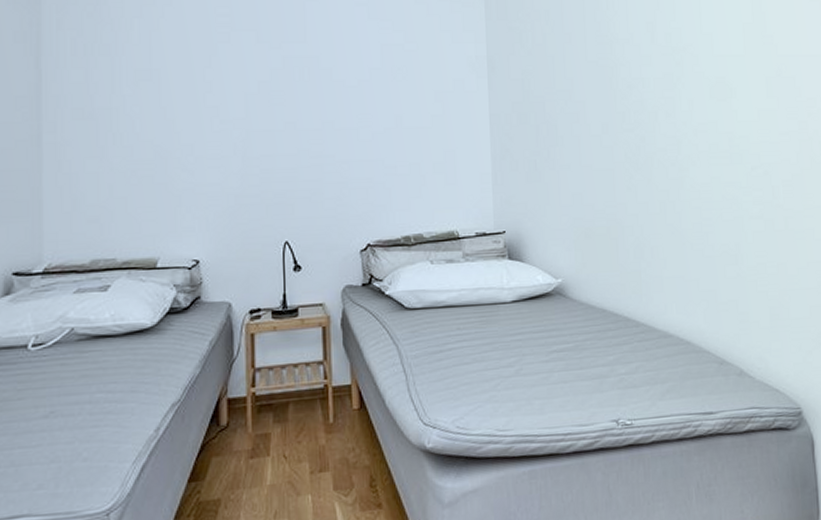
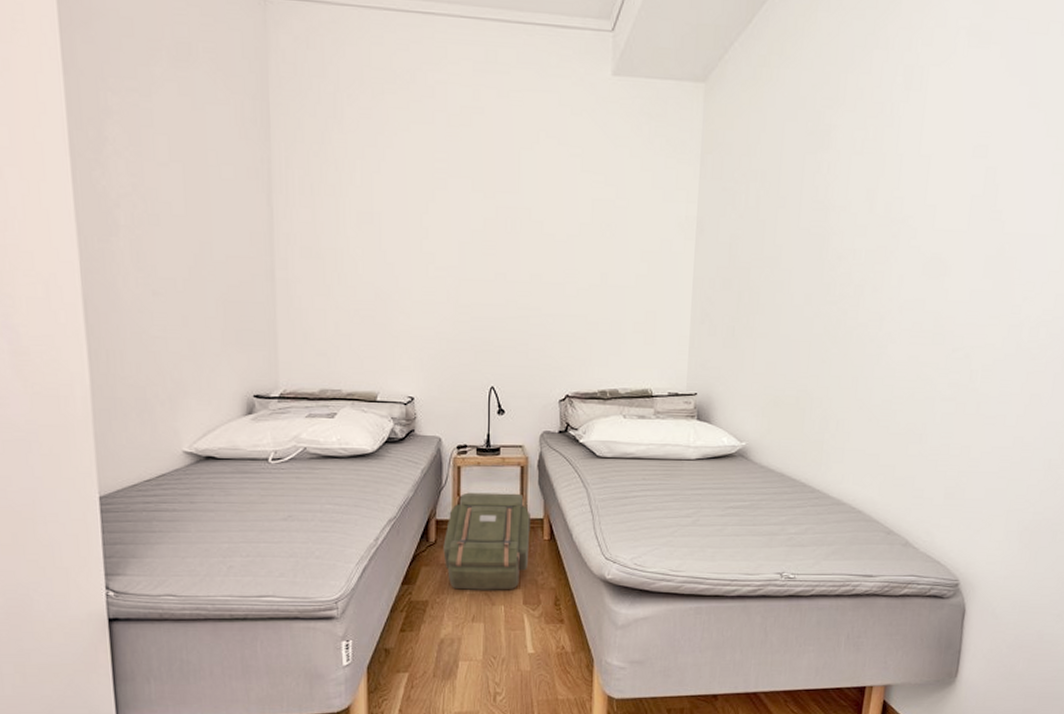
backpack: none [237,358,337,481] -> present [443,492,530,590]

